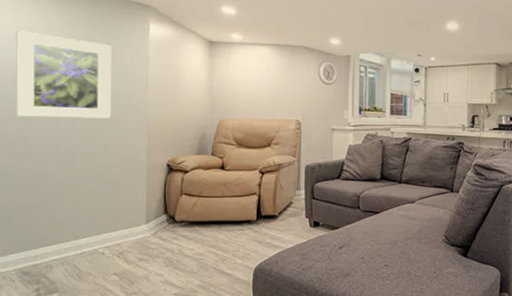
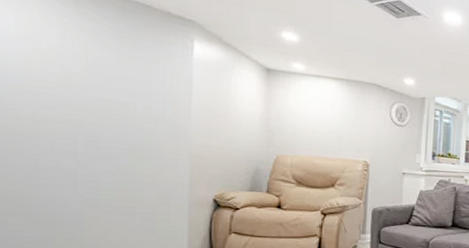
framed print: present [15,31,112,119] -> none [18,33,146,146]

